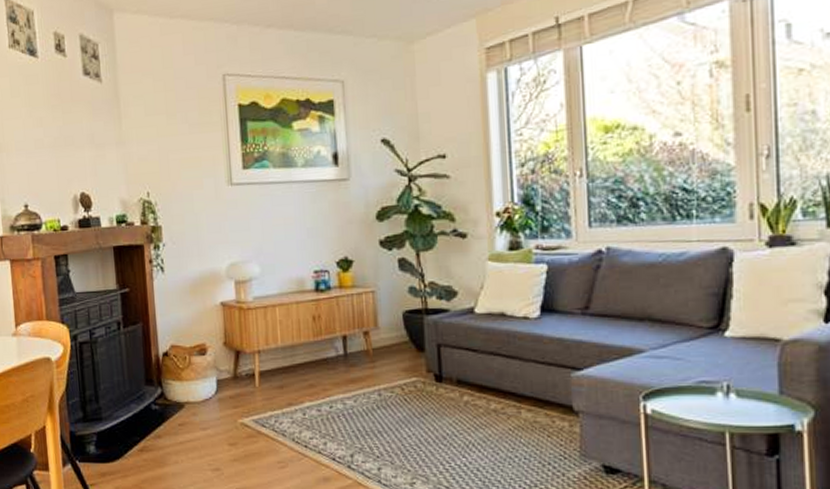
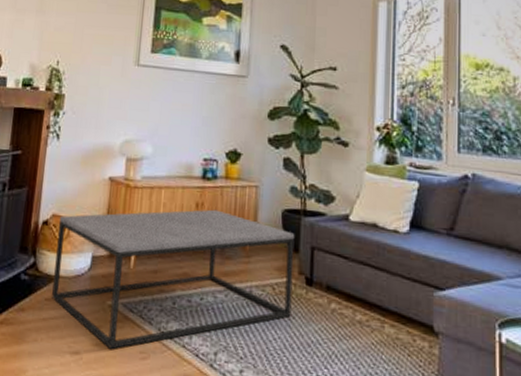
coffee table: none [179,320,423,462] -> present [52,209,295,349]

